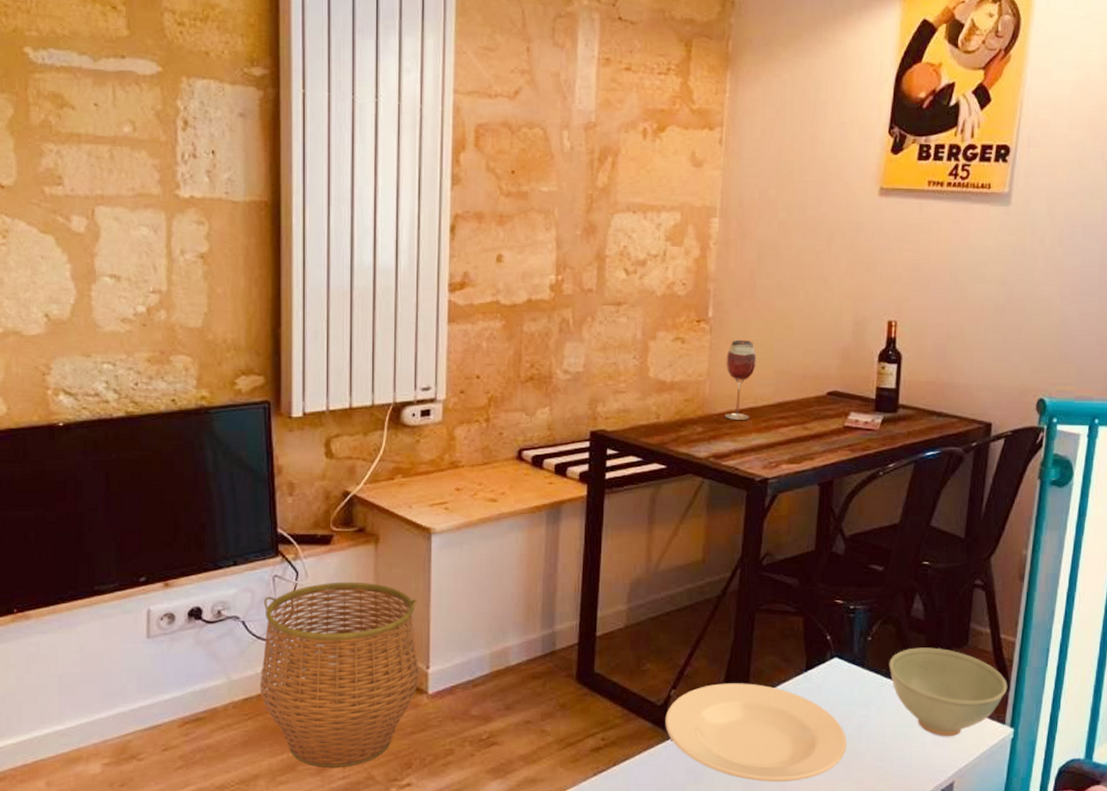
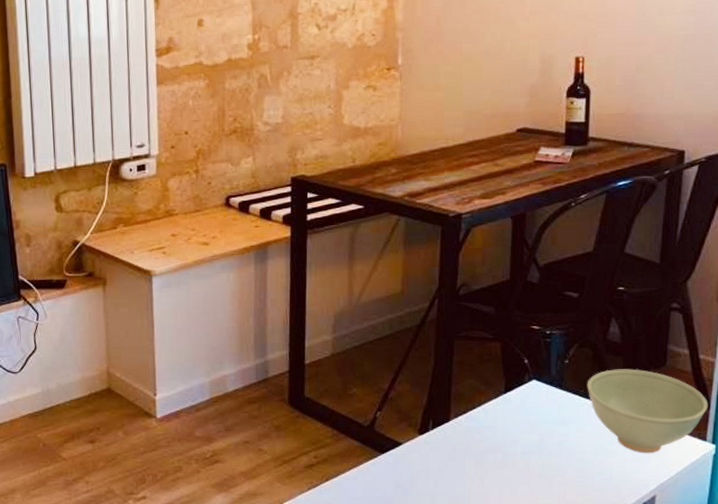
basket: present [259,582,420,767] -> none [10,320,149,483]
plate: present [665,683,847,782] -> none [372,405,547,495]
wineglass: present [725,339,757,420] -> none [416,84,446,160]

